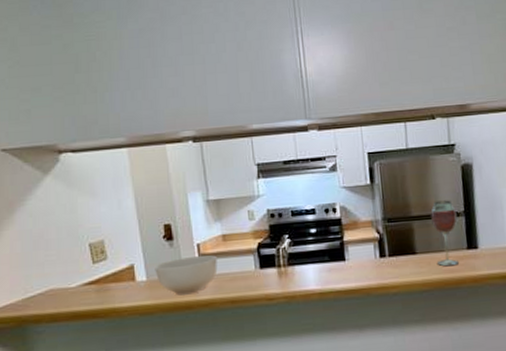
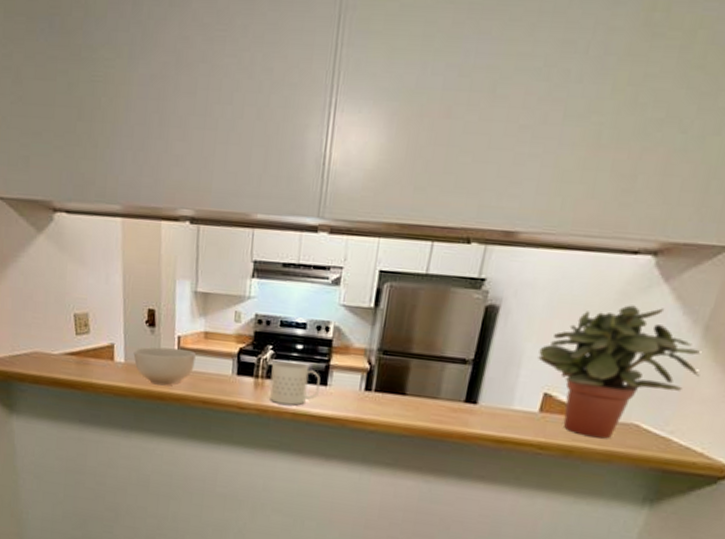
mug: none [291,244,340,287] -> present [269,361,321,406]
wineglass: present [431,200,459,267] -> none [427,341,465,417]

